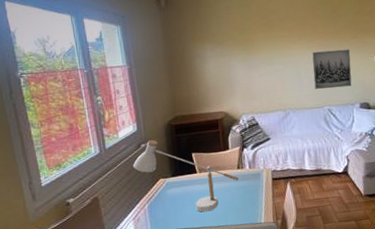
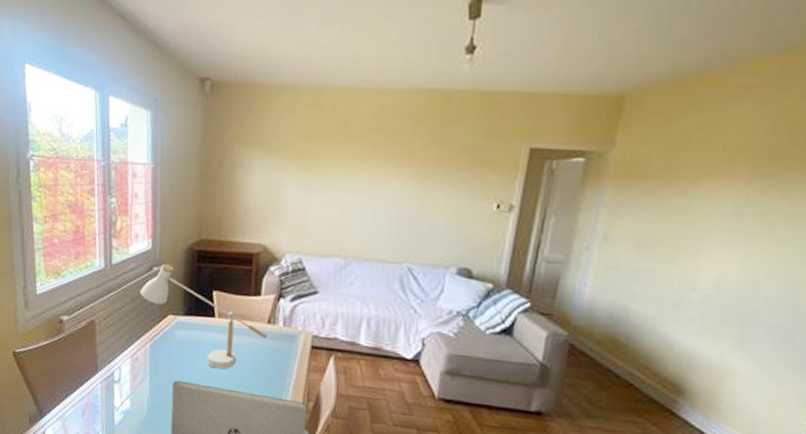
wall art: present [312,49,352,89] -> none [394,183,457,241]

